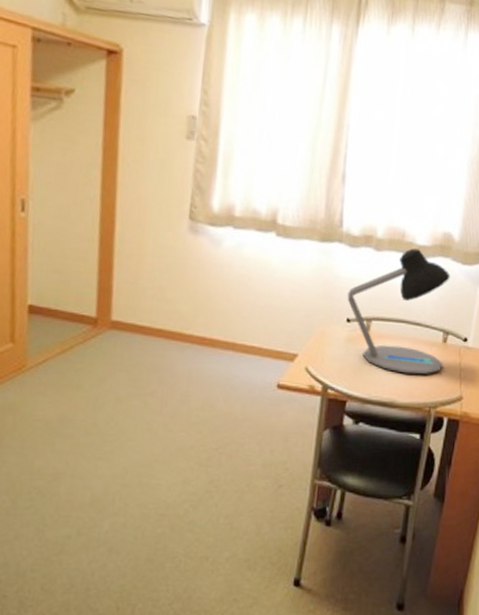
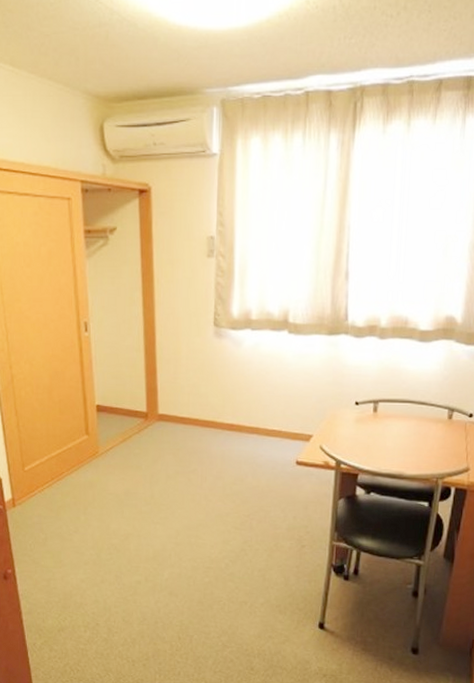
desk lamp: present [347,248,451,375] -> none [355,334,454,449]

